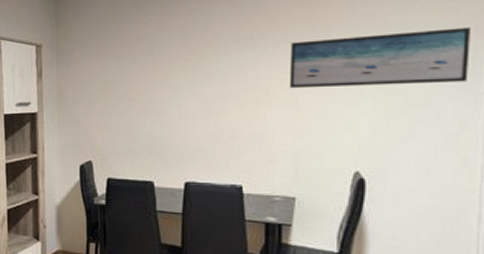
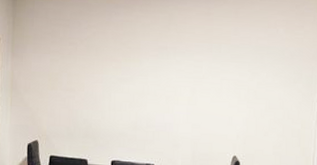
wall art: present [289,27,470,89] -> none [191,53,310,93]

